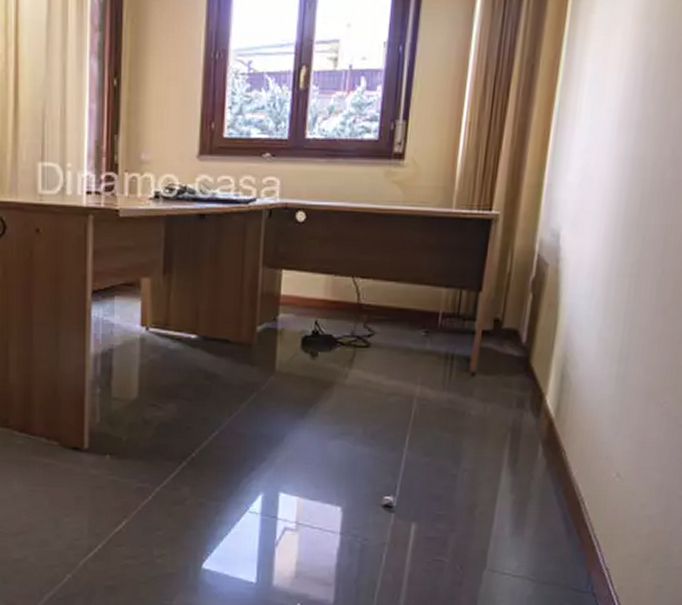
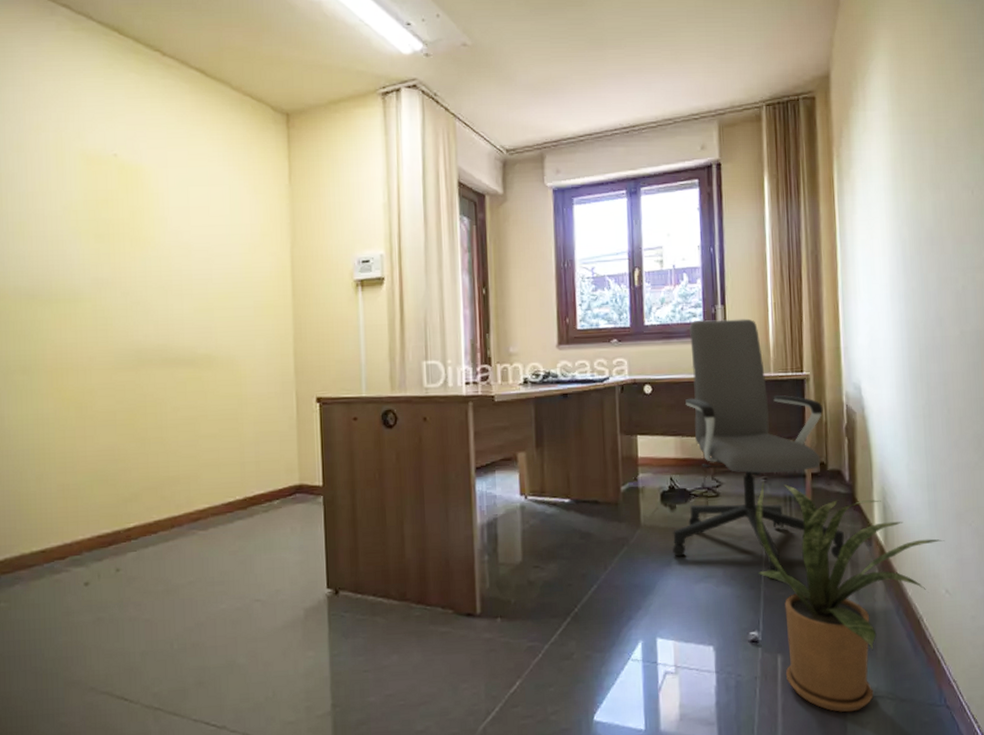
office chair: none [308,138,509,443] -> present [672,318,844,579]
house plant: none [402,334,626,589] -> present [756,481,944,713]

